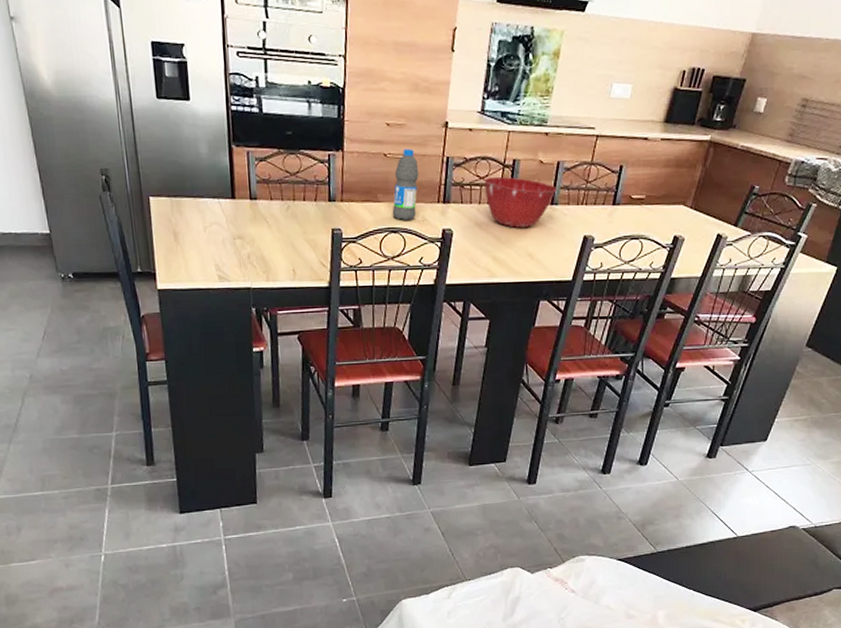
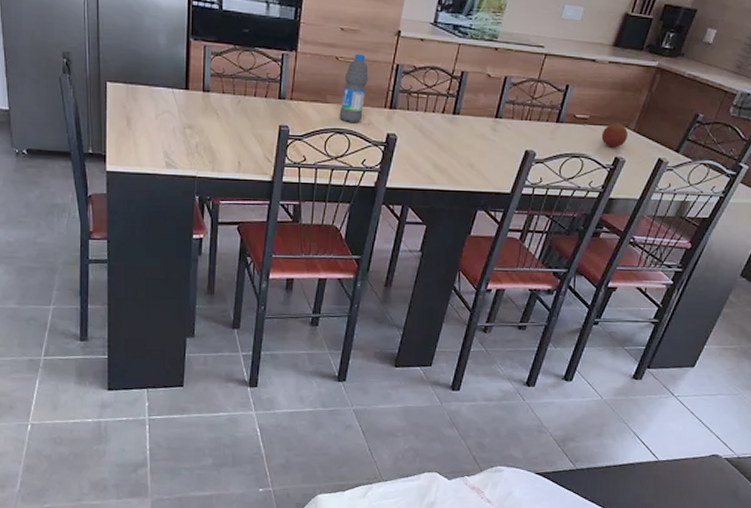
mixing bowl: present [484,177,557,228] -> none [431,87,502,138]
fruit: none [659,200,686,227] -> present [601,122,629,148]

